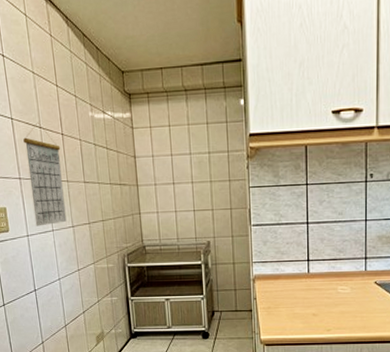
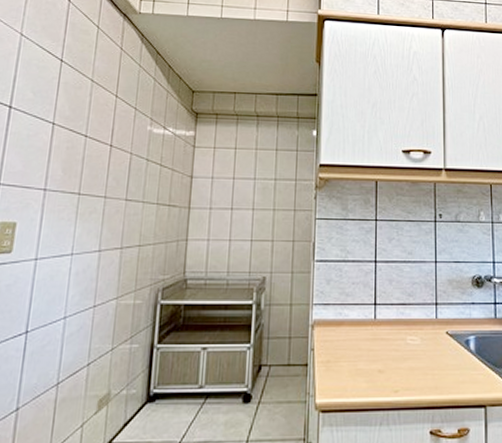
calendar: present [23,122,67,227] -> none [50,130,106,248]

